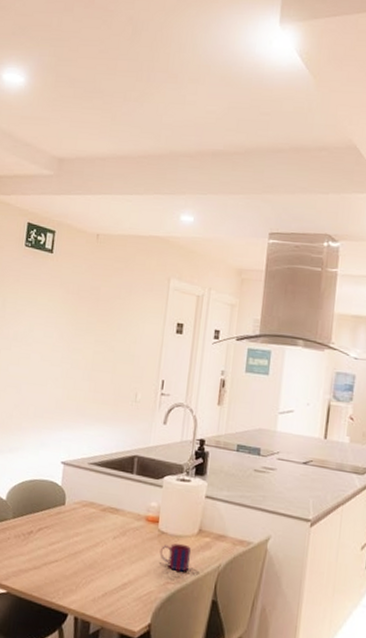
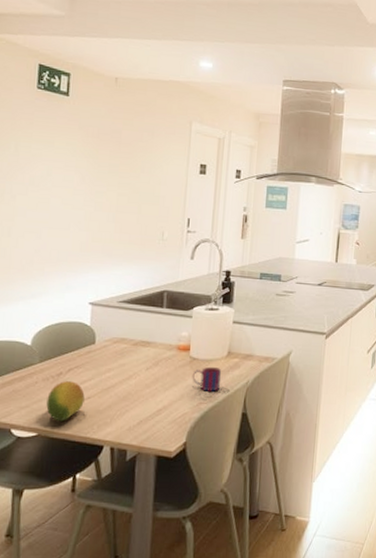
fruit: none [16,540,53,582] -> present [46,381,85,422]

